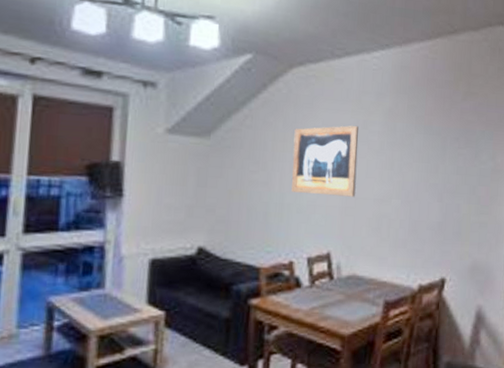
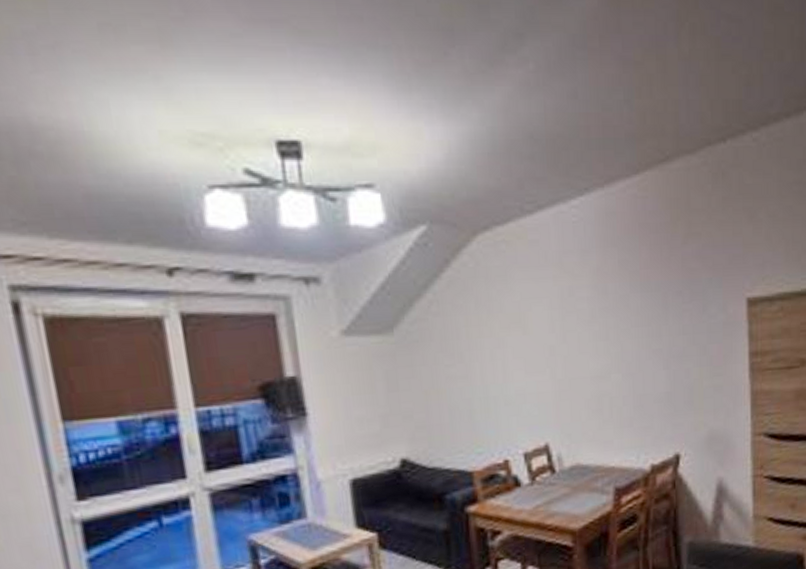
wall art: present [291,125,359,197] -> none [489,293,569,383]

